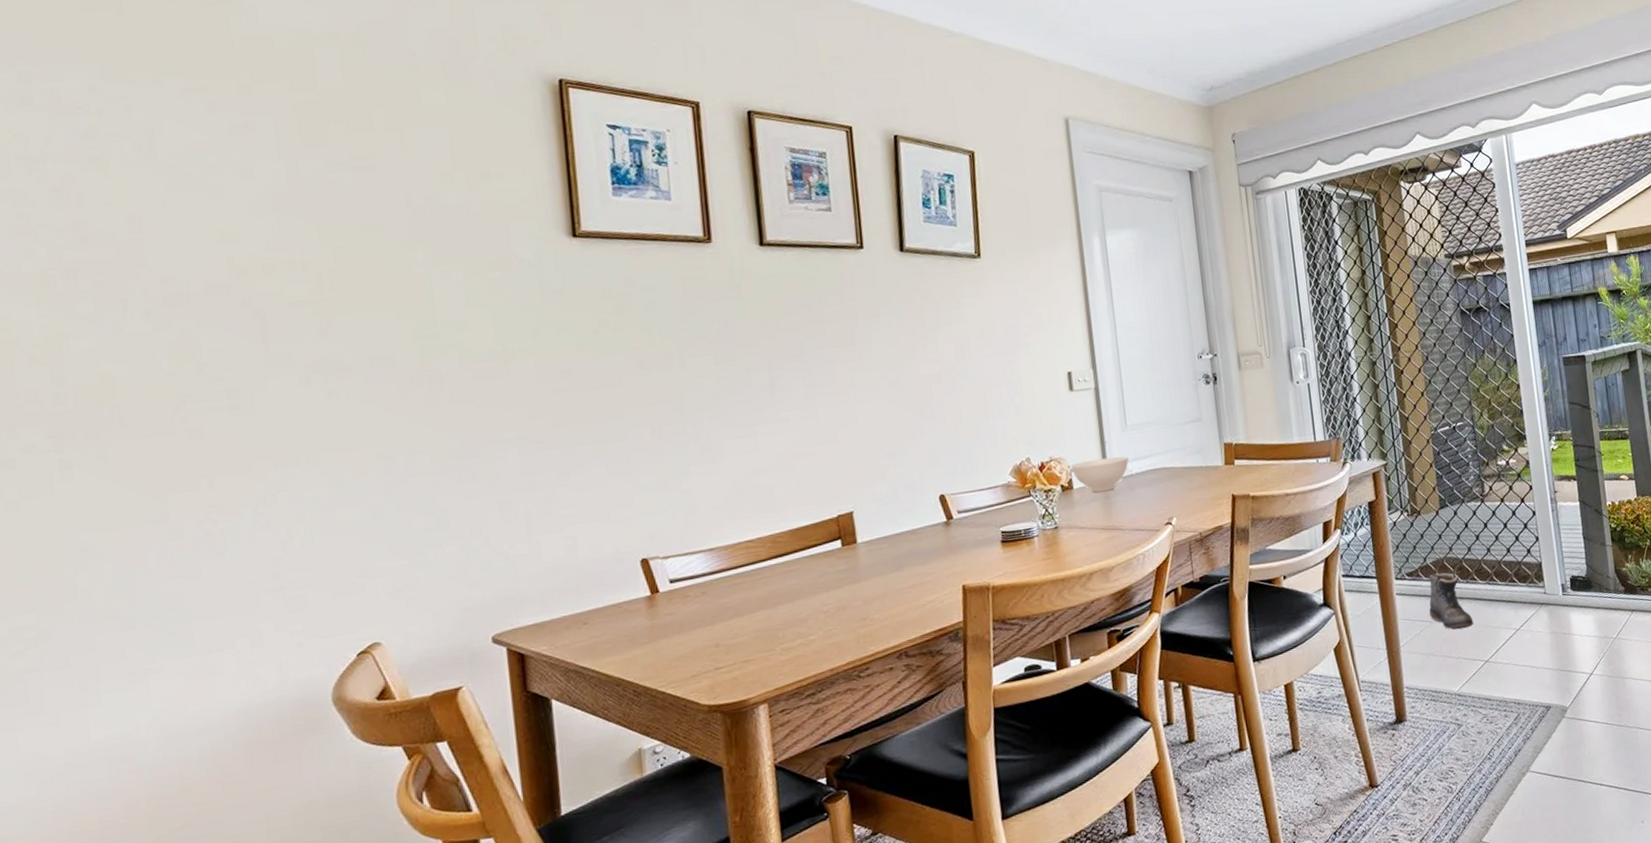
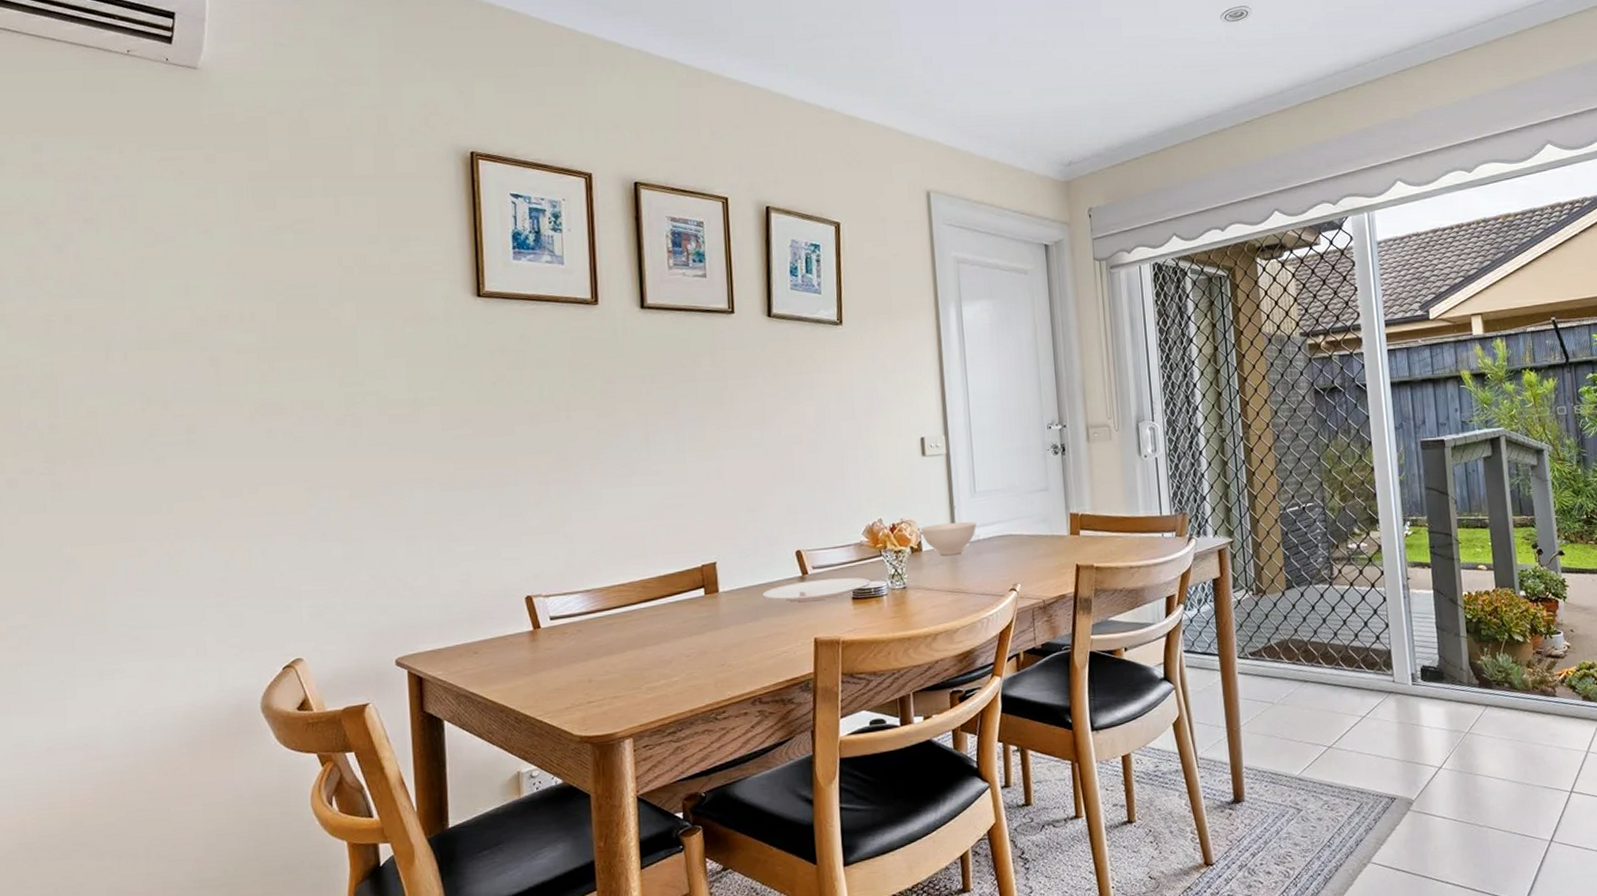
plate: none [904,519,1021,549] -> present [762,577,871,602]
boot: present [1429,572,1474,630] -> none [1271,654,1318,713]

